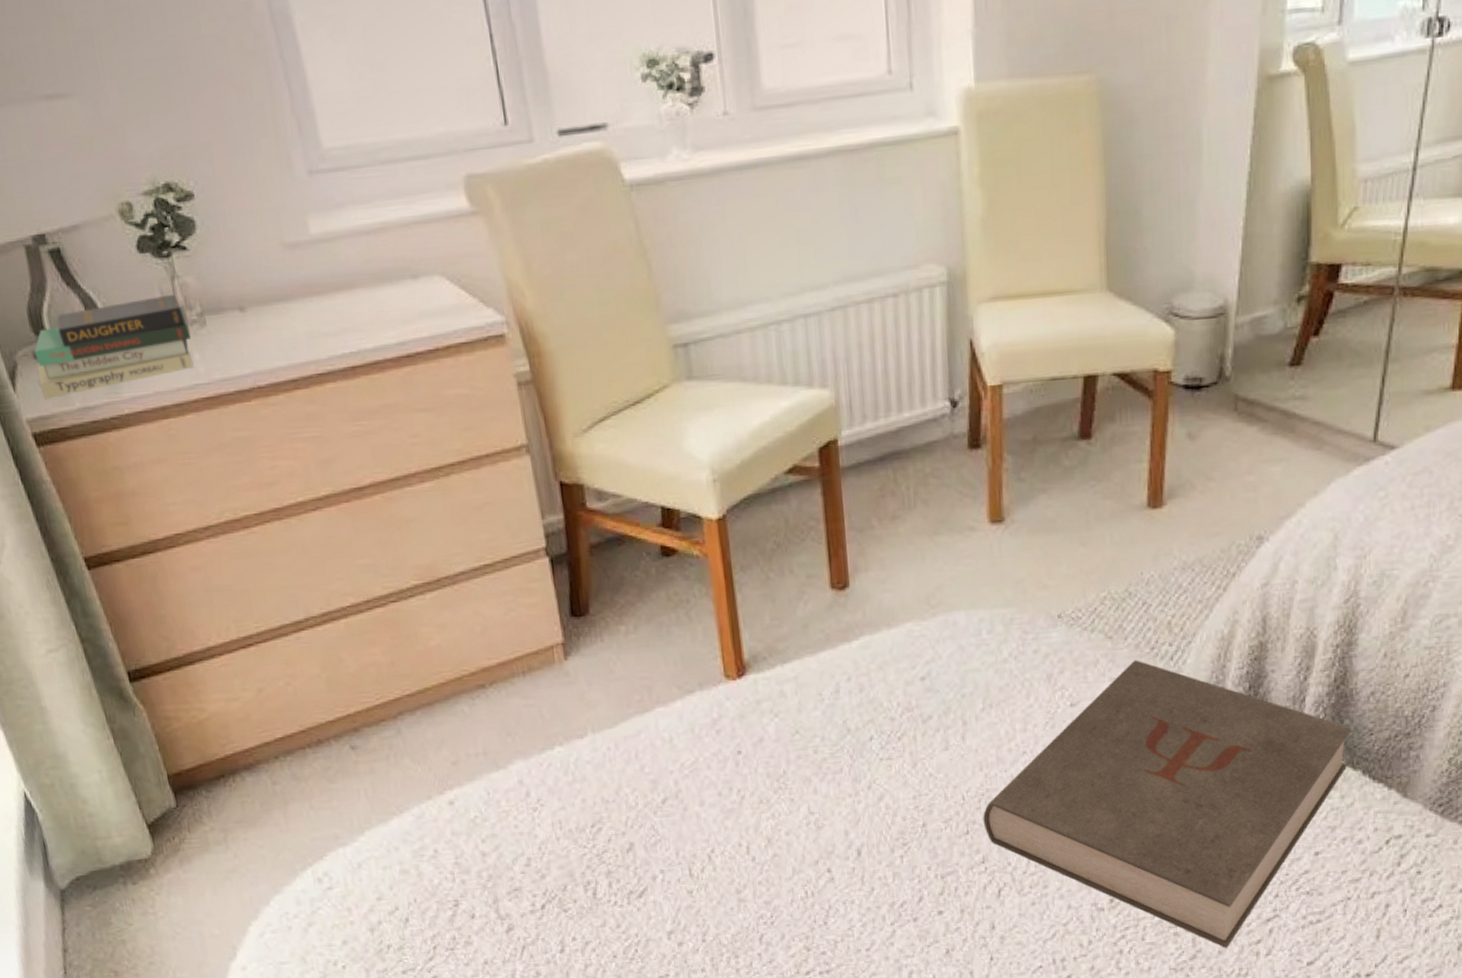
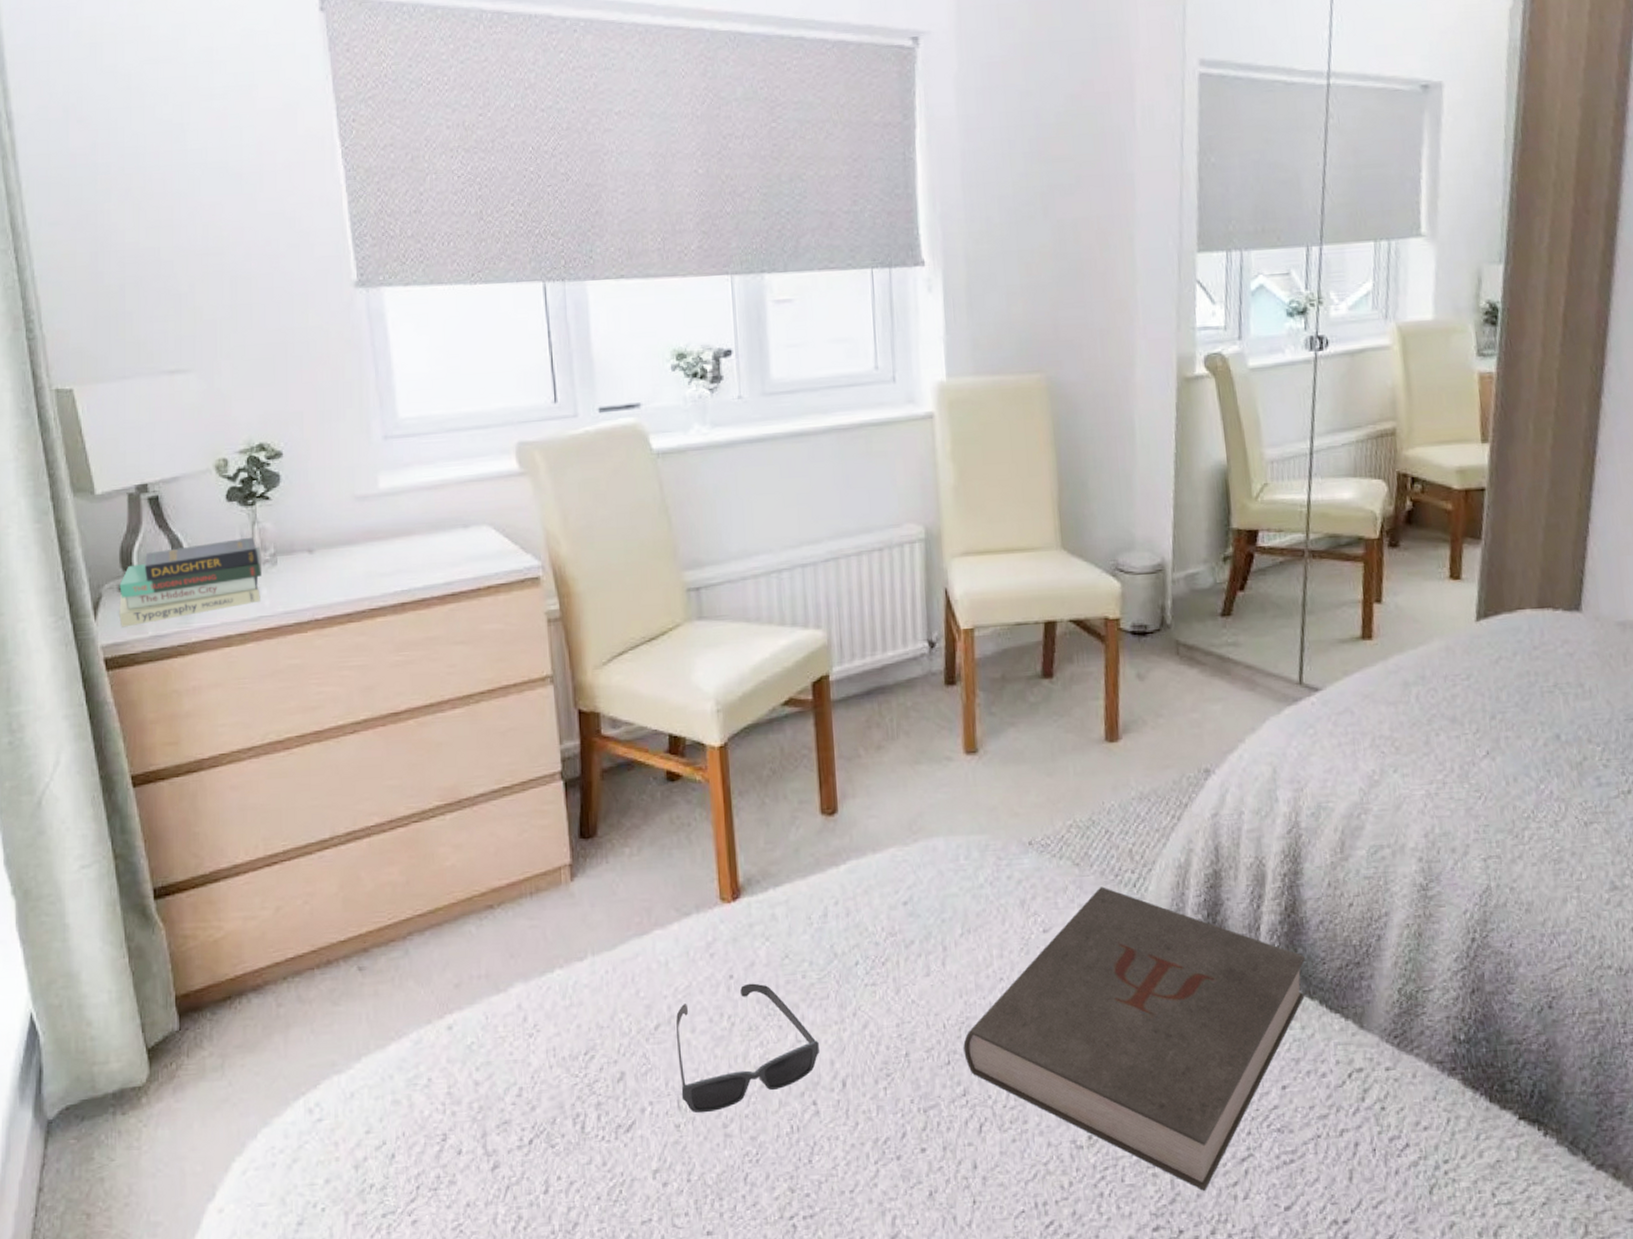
glasses: none [683,758,833,881] -> present [676,983,819,1114]

